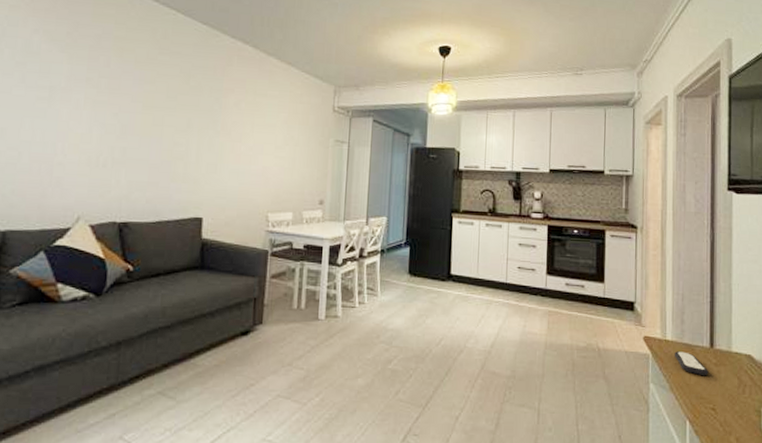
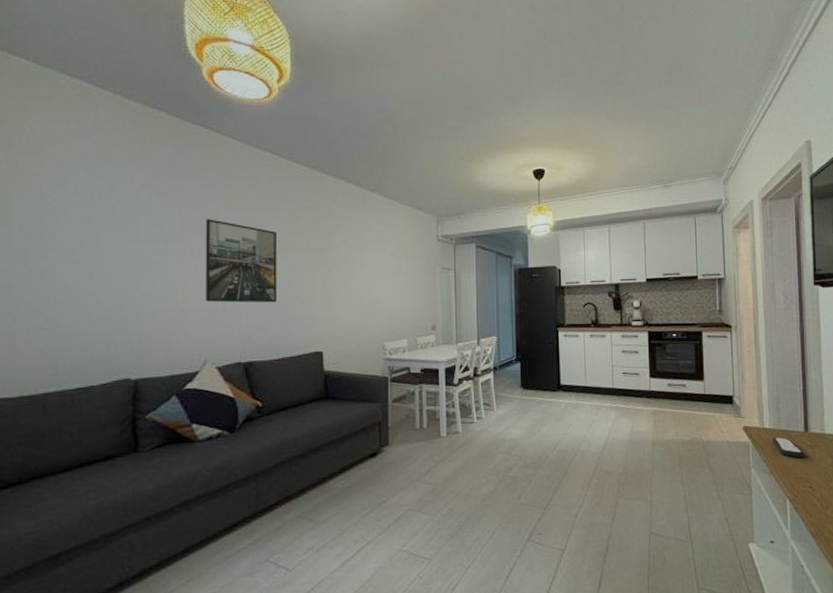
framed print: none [86,70,168,163] -> present [205,219,278,303]

